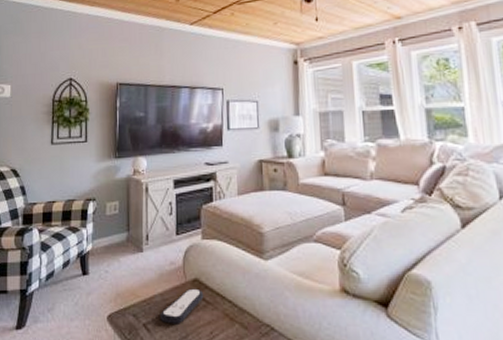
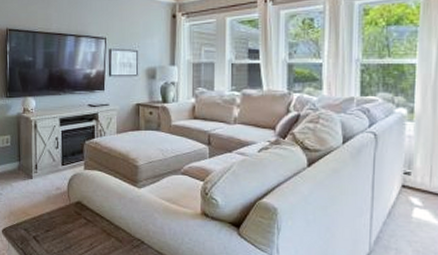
remote control: present [160,288,204,324] -> none [47,209,85,237]

